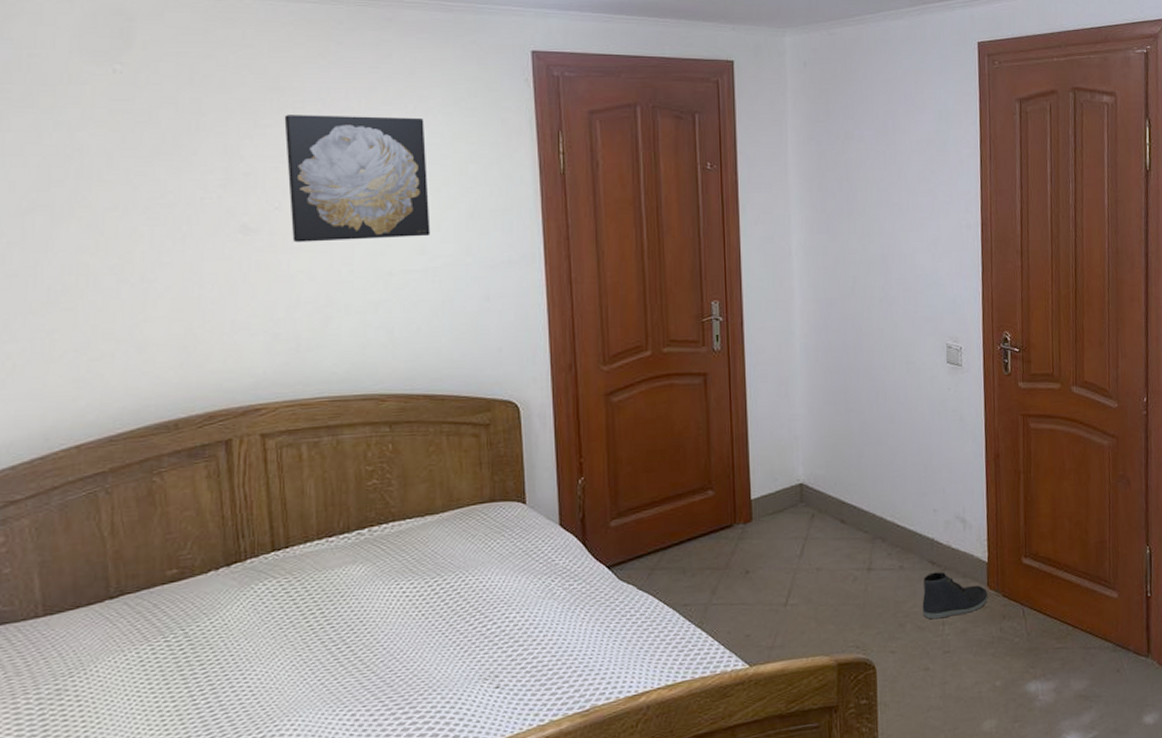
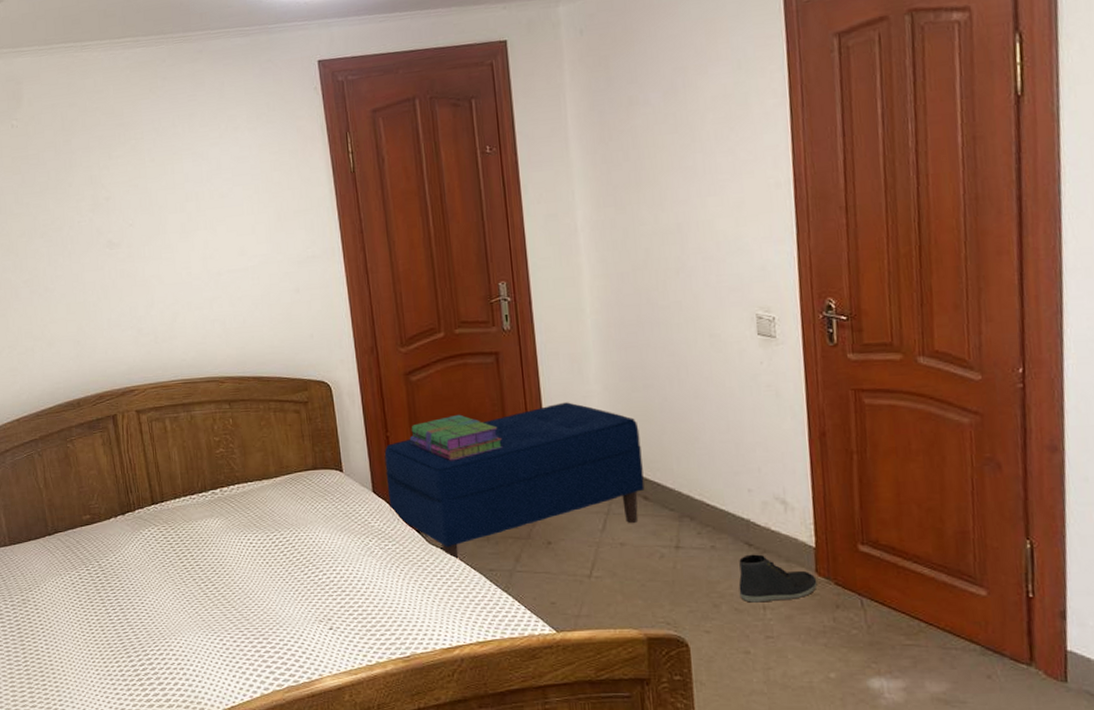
wall art: present [284,115,431,243] -> none [129,135,247,253]
bench: none [576,425,842,594] -> present [384,402,645,558]
stack of books: none [605,438,706,489] -> present [409,414,504,461]

